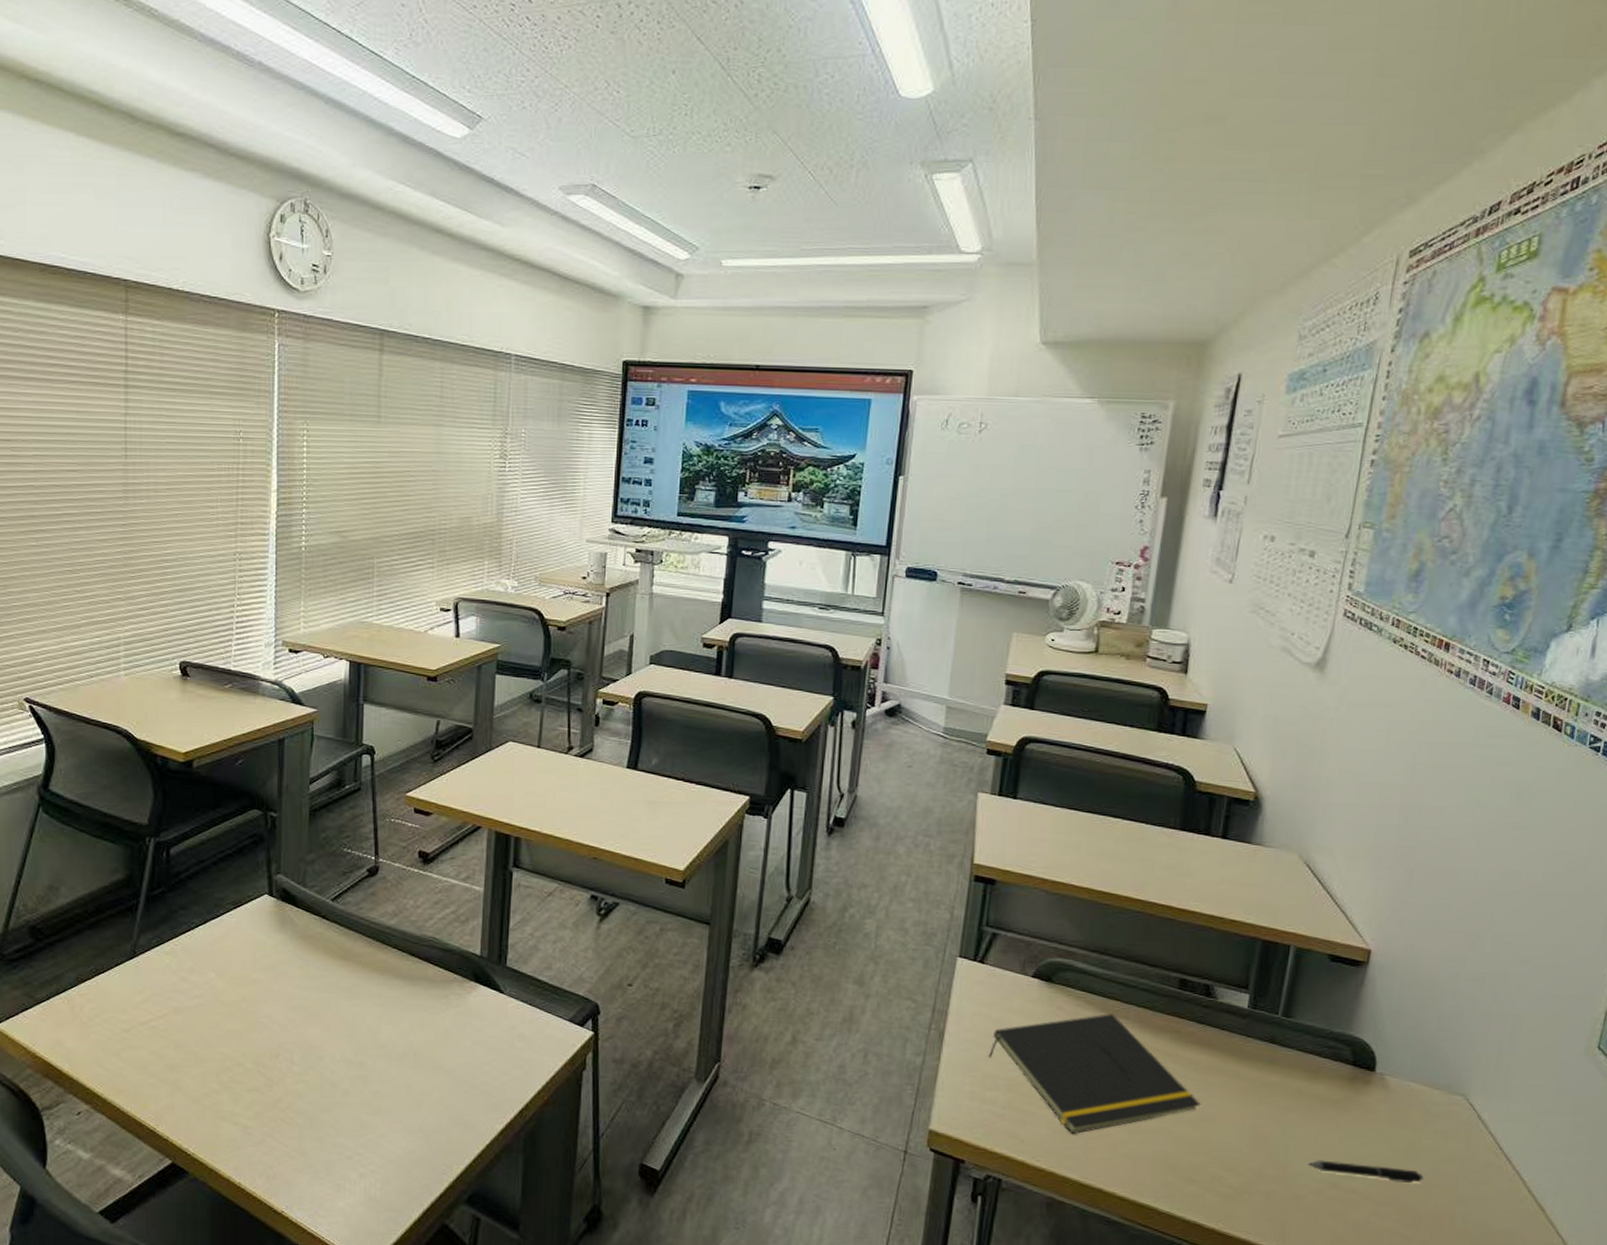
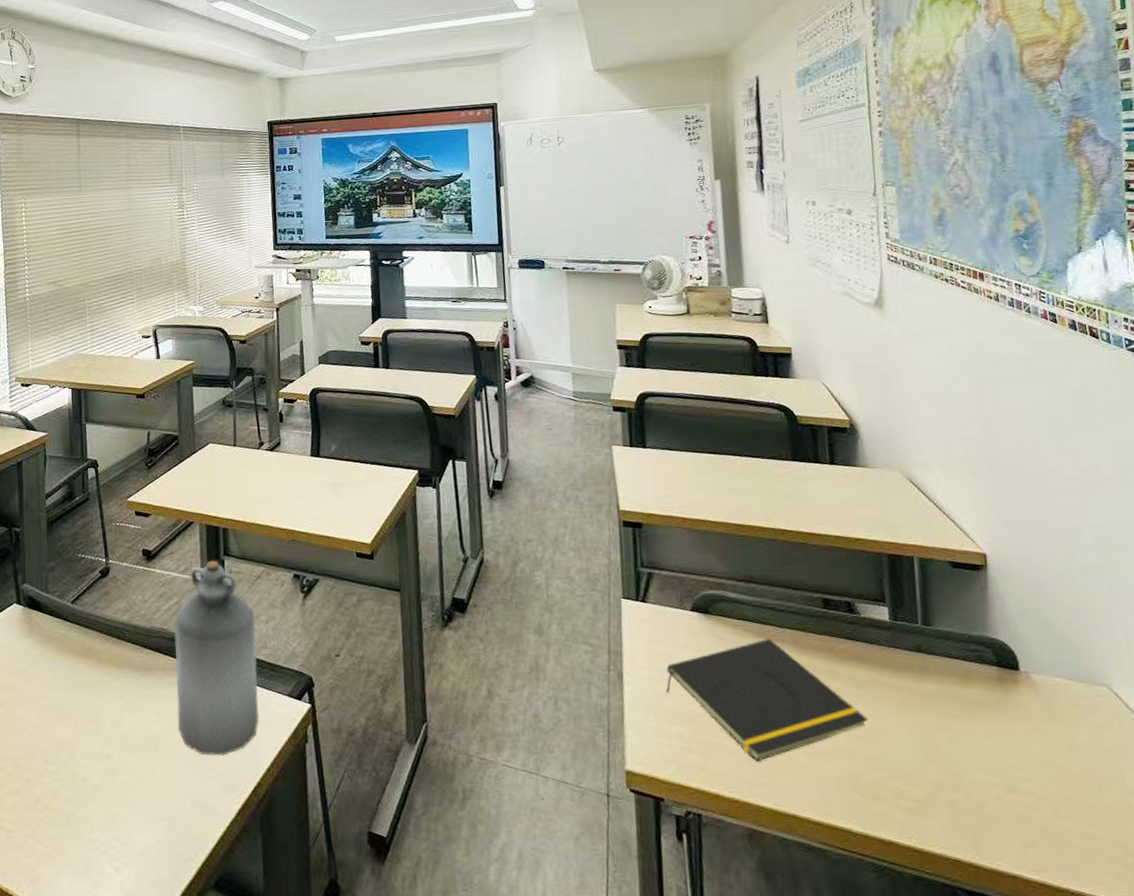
bottle: none [442,870,542,1075] -> present [174,560,259,756]
pen: present [1307,1159,1424,1184] -> none [980,763,1092,780]

